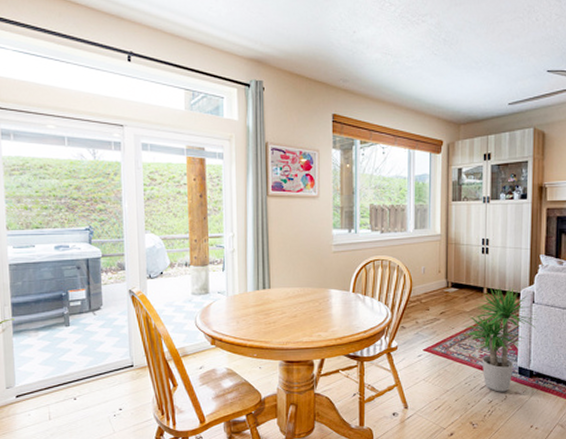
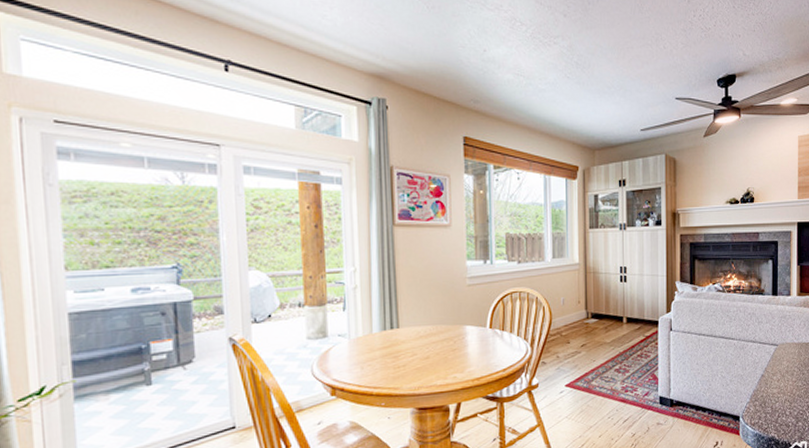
potted plant: present [463,286,538,392] -> none [604,314,676,424]

